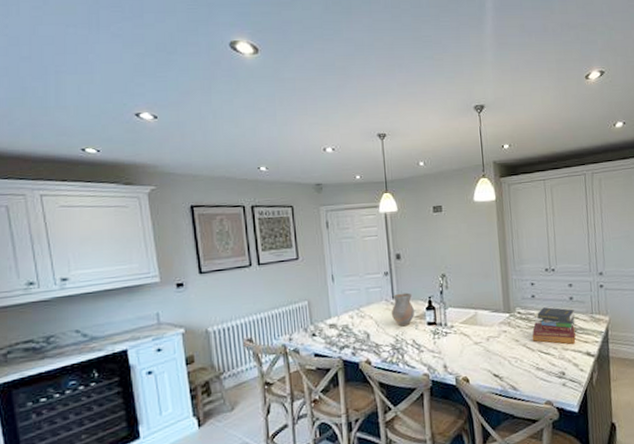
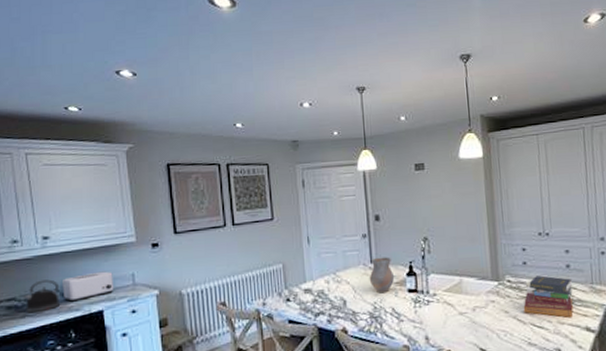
kettle: none [41,320,84,355] -> present [23,279,62,314]
toaster: none [84,311,139,342] -> present [62,271,114,302]

